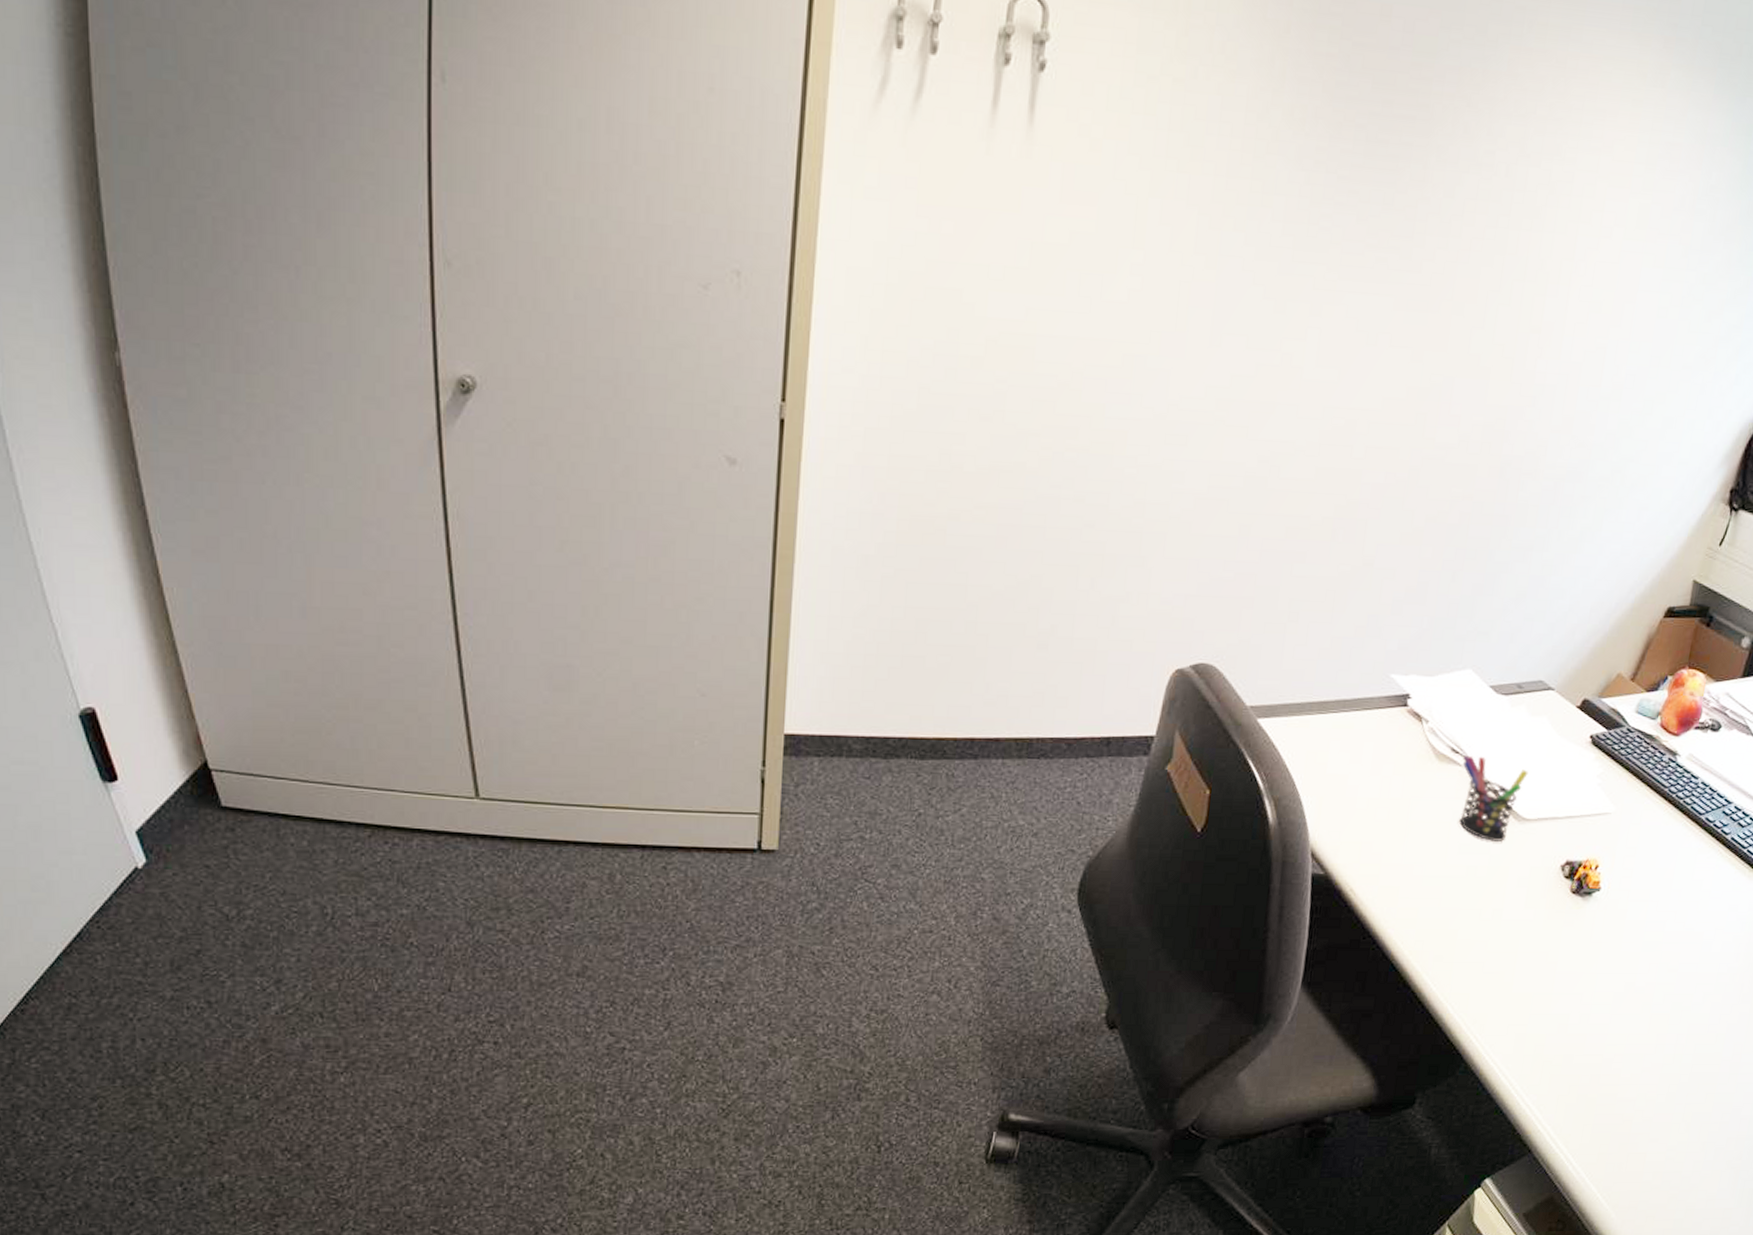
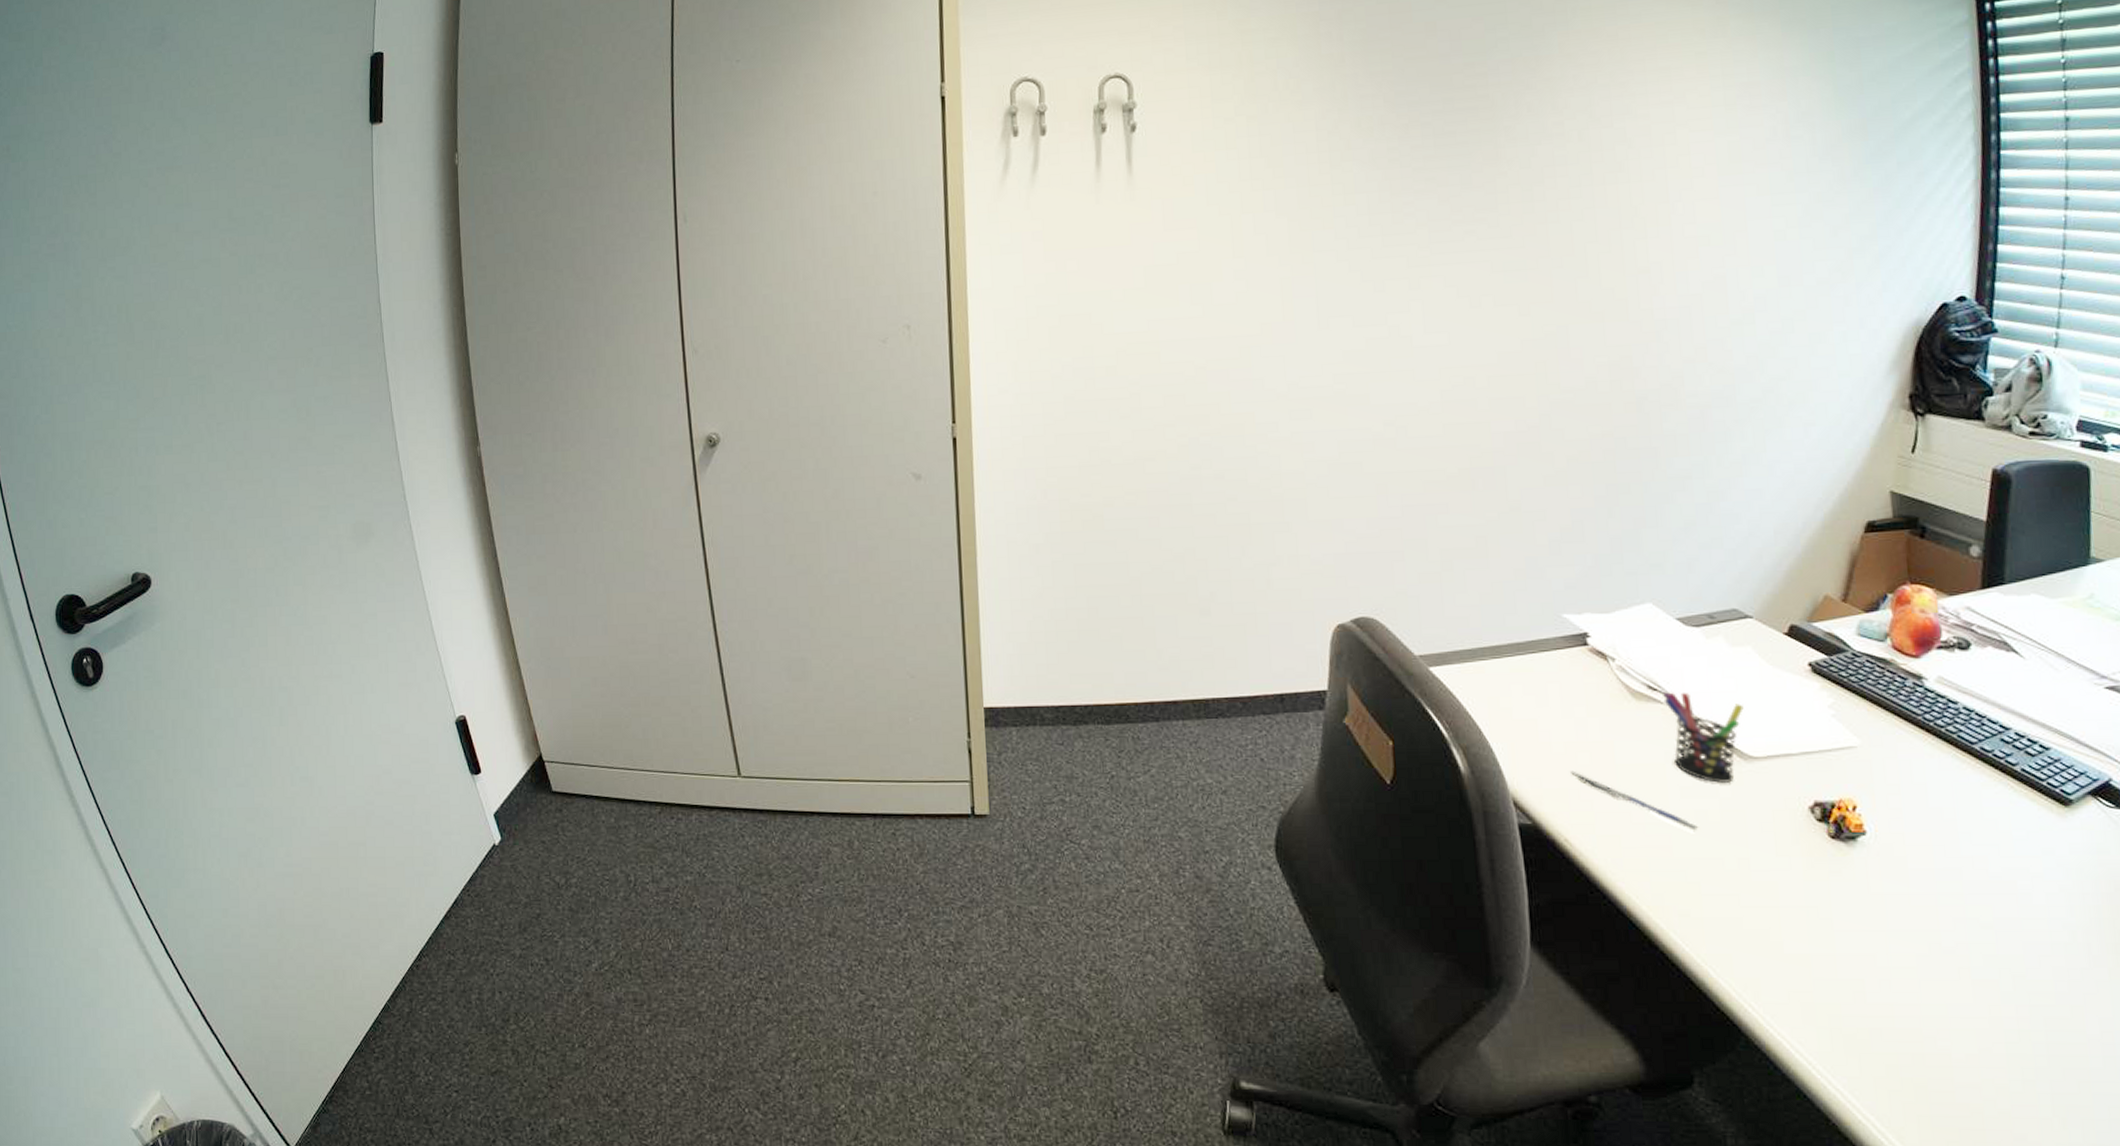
pen: none [1368,825,1468,884] -> present [1571,770,1699,831]

